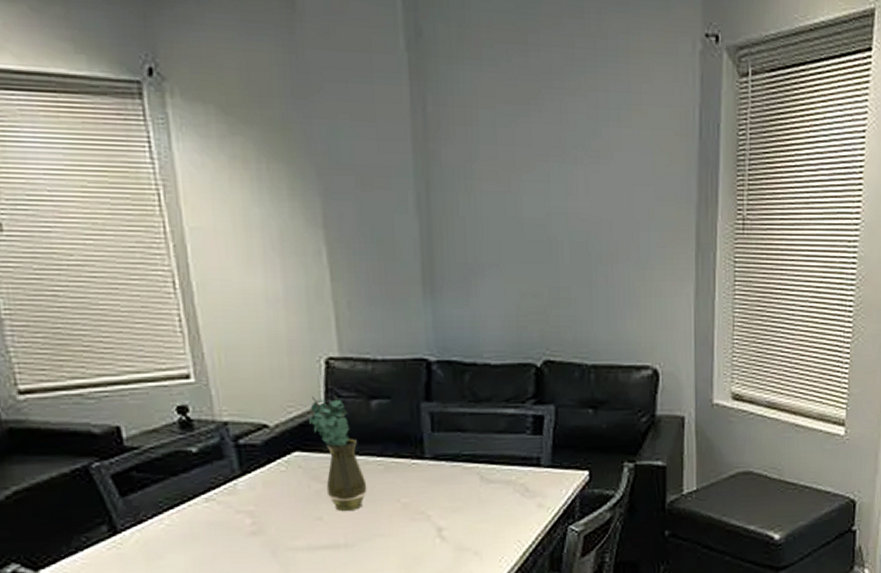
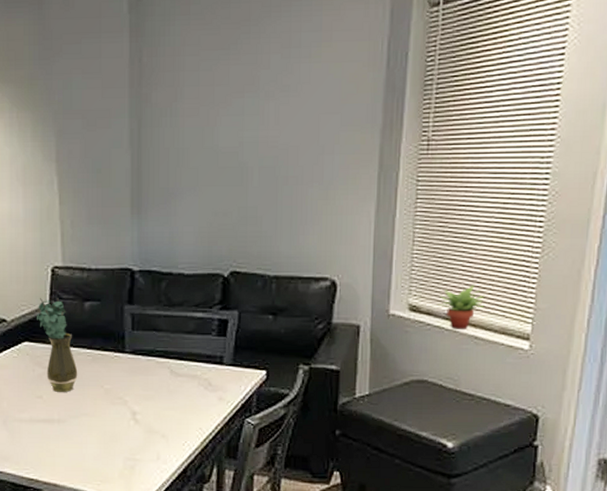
succulent plant: none [760,371,803,419] -> present [438,285,485,331]

